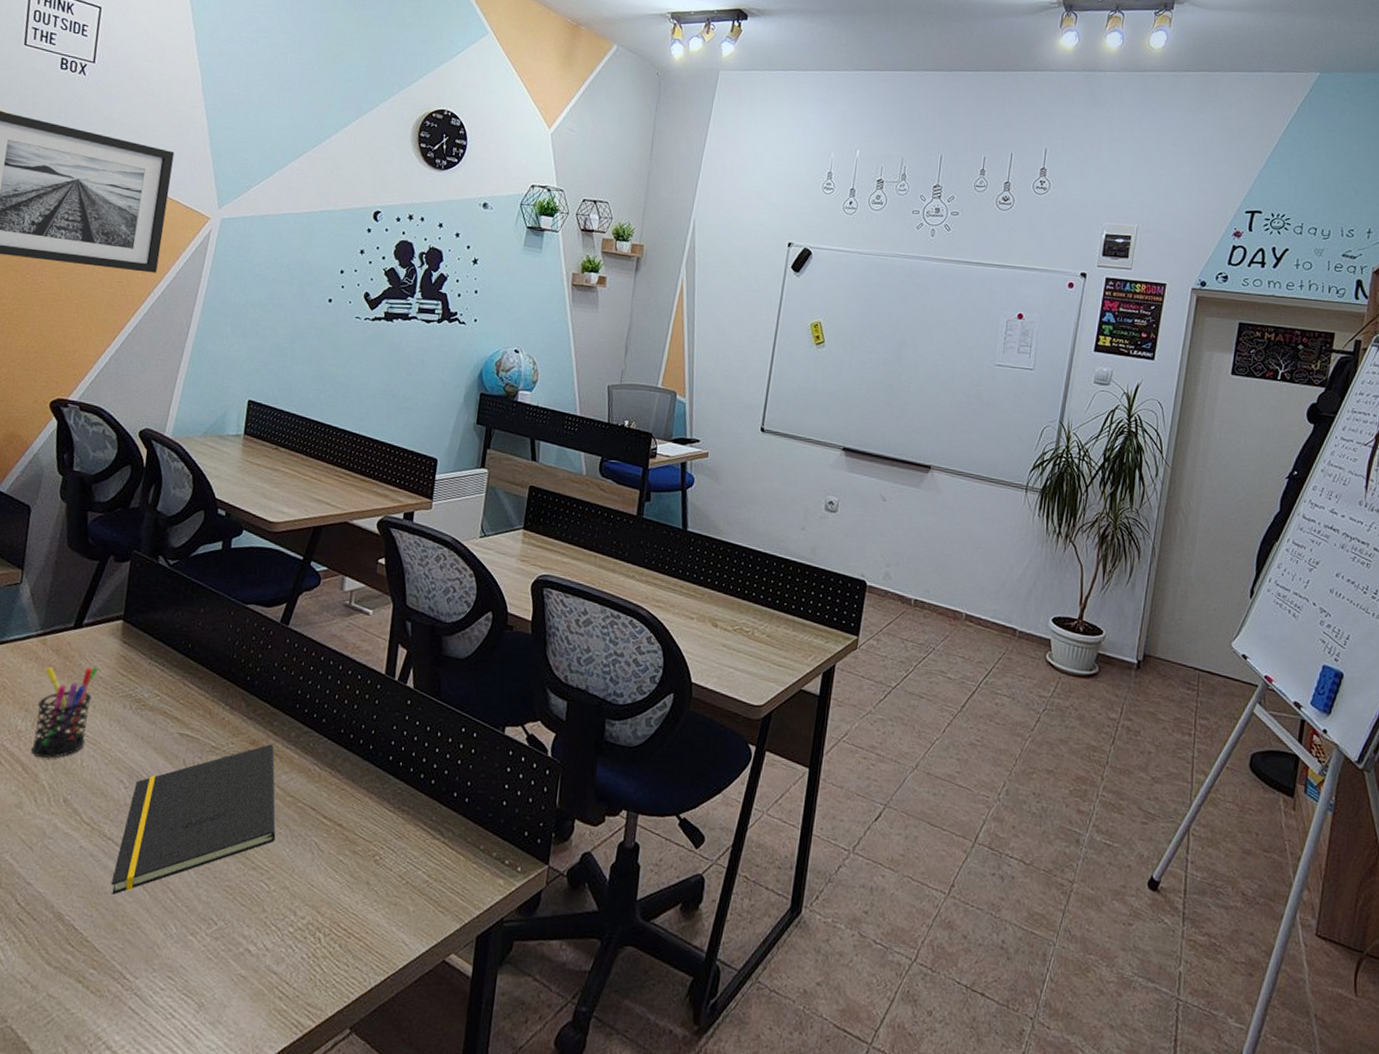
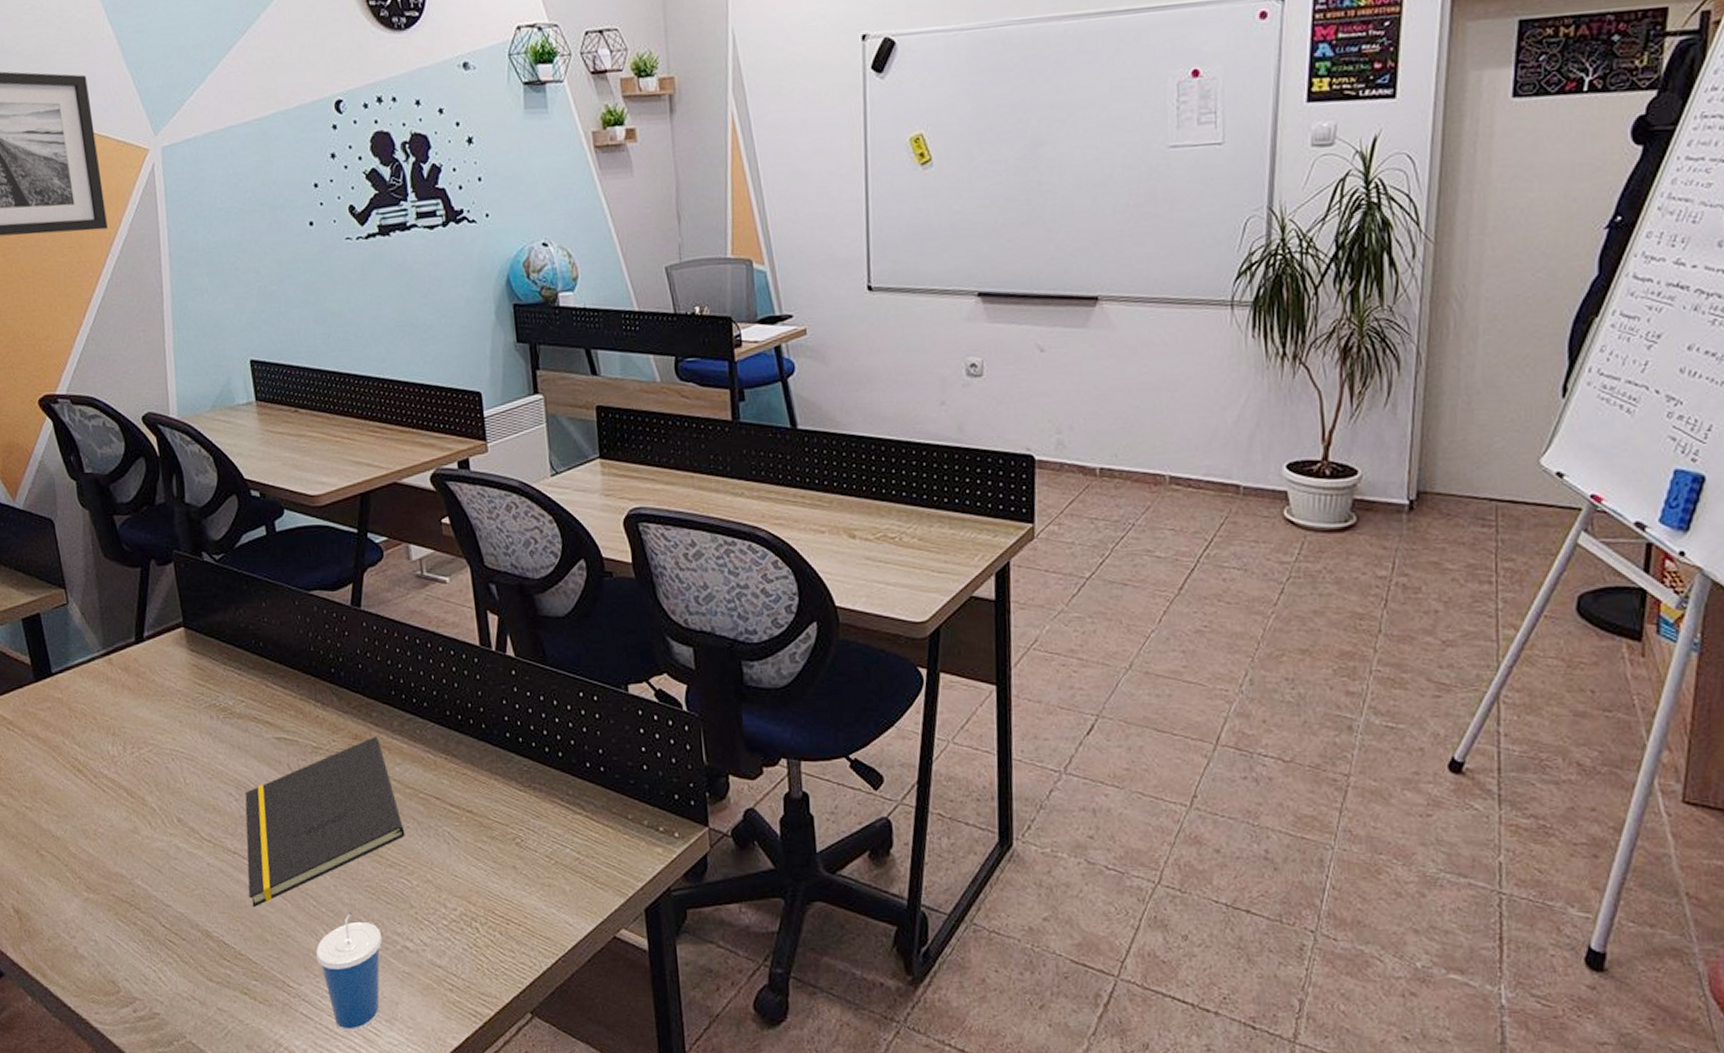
pen holder: present [31,666,99,758] -> none [119,680,183,781]
cup: none [159,909,228,1031] -> present [315,911,382,1031]

